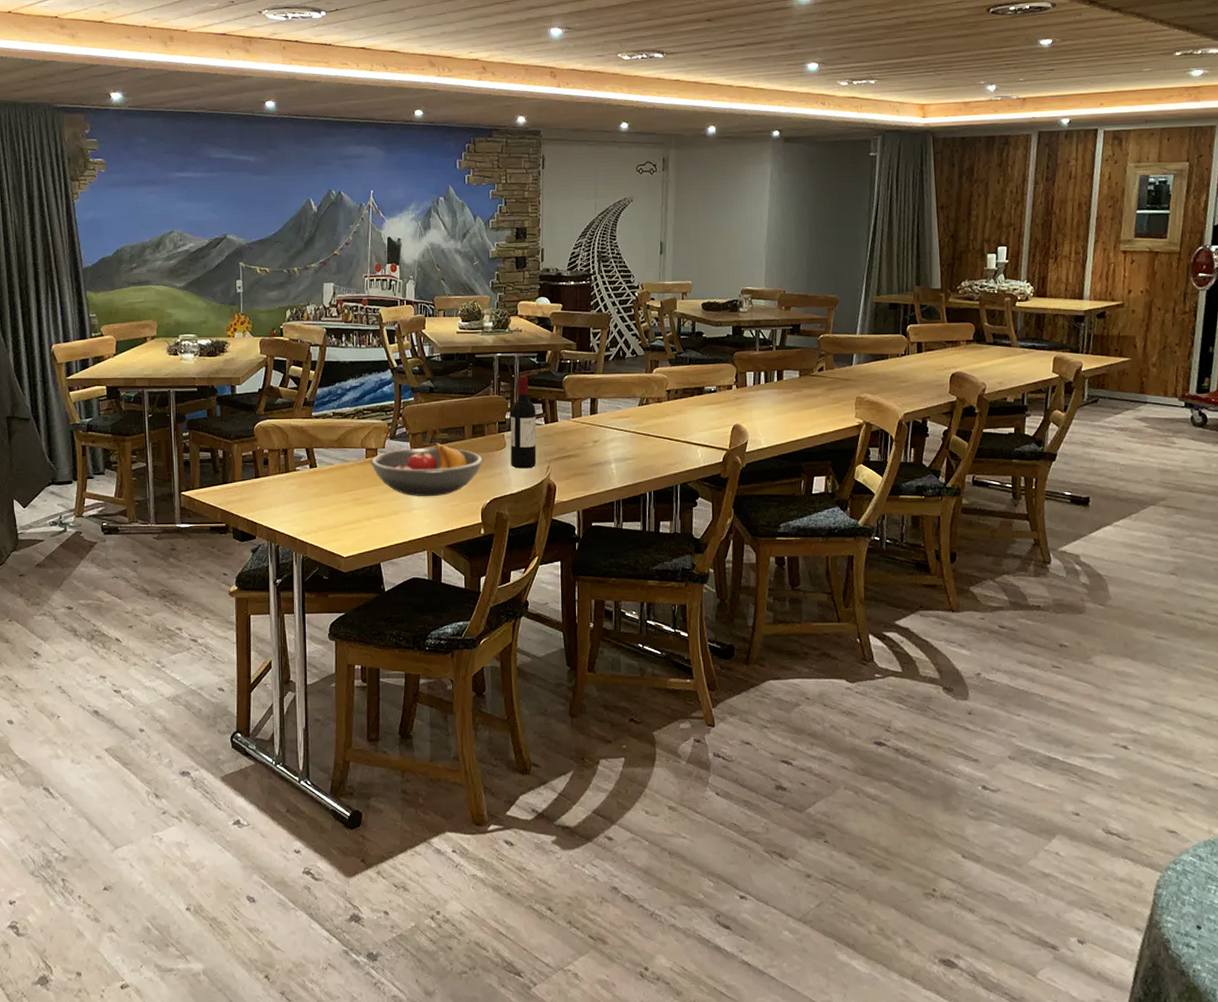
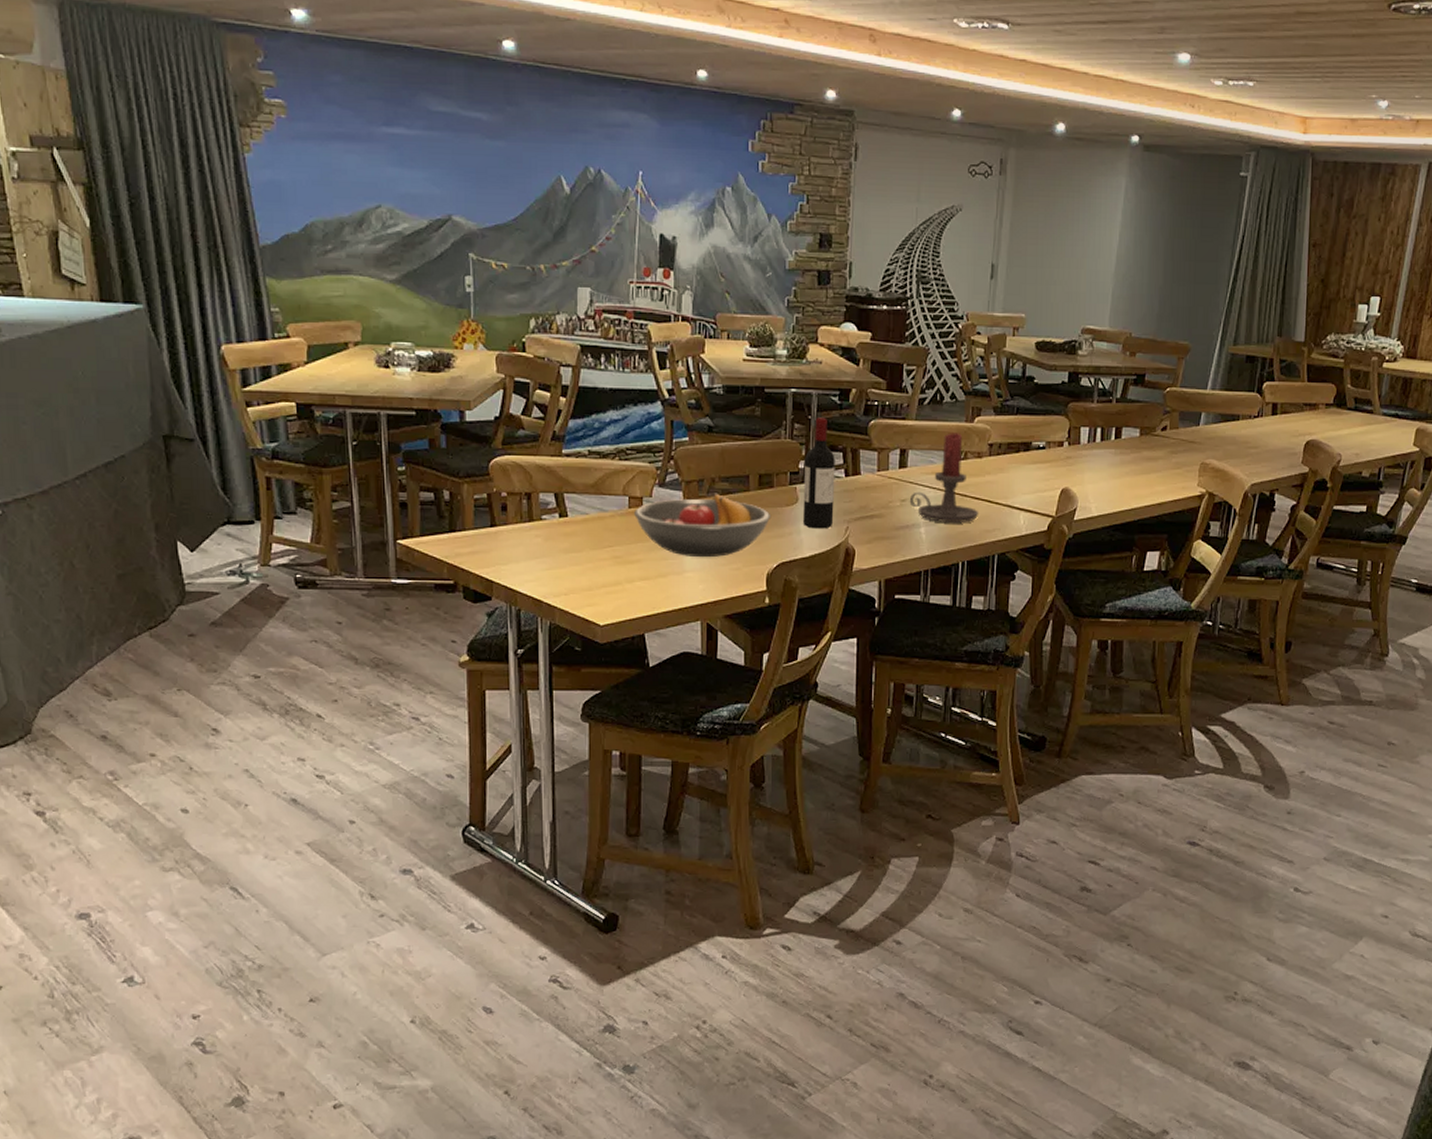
candle holder: none [600,382,662,459] -> present [909,433,979,522]

